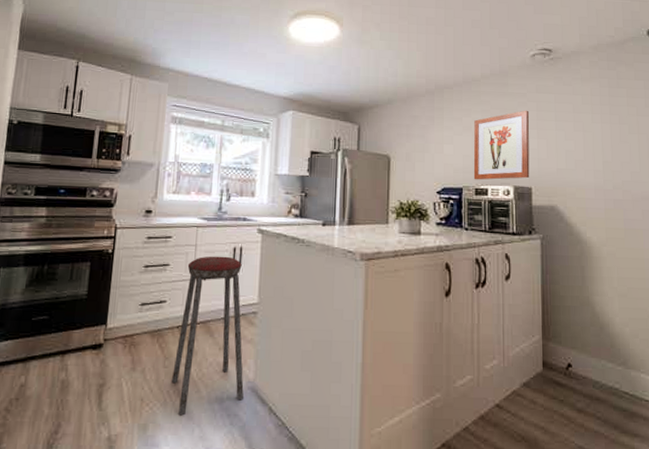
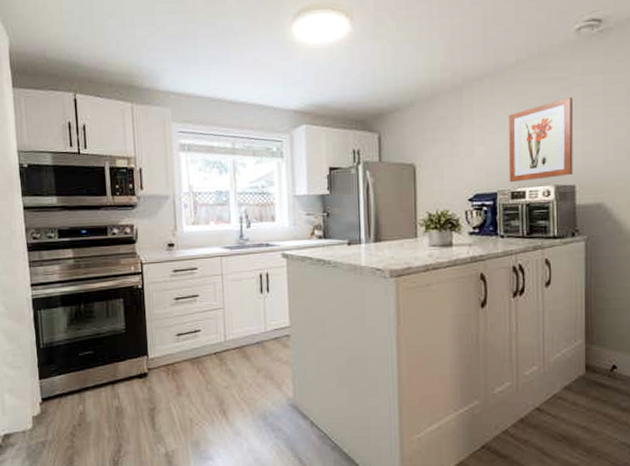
music stool: present [172,256,244,416] -> none [216,283,285,432]

